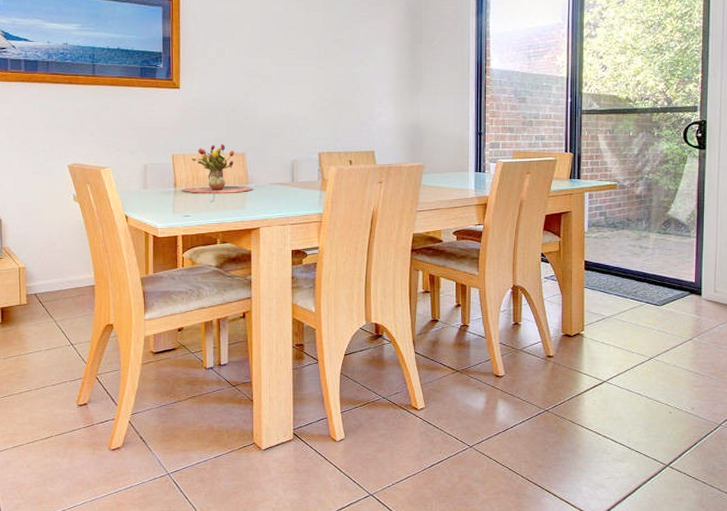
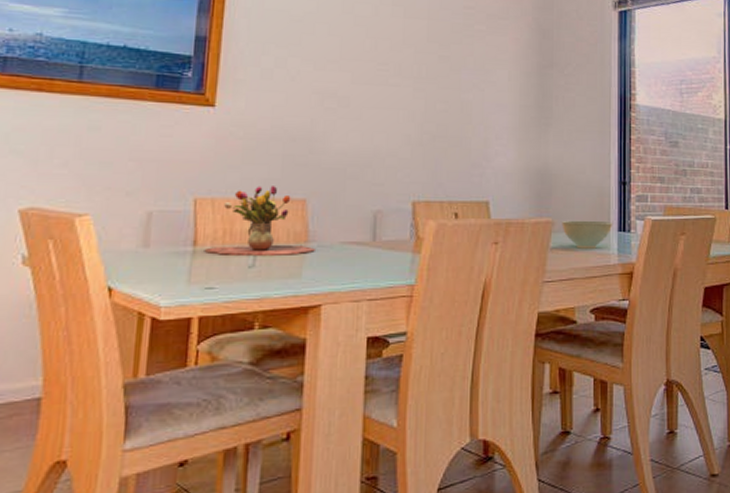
bowl: none [430,164,471,186] -> present [562,220,613,249]

